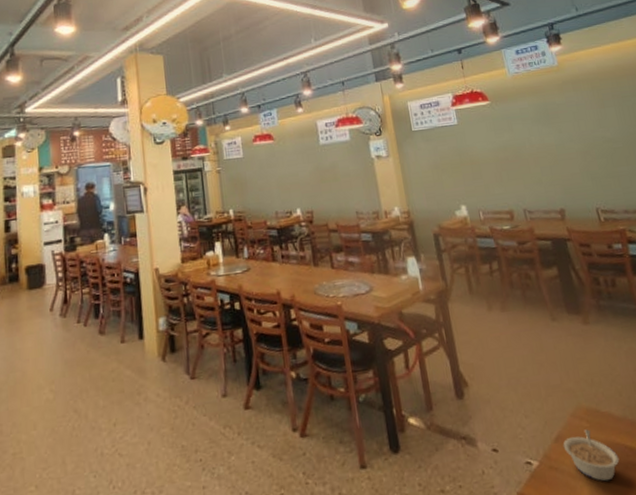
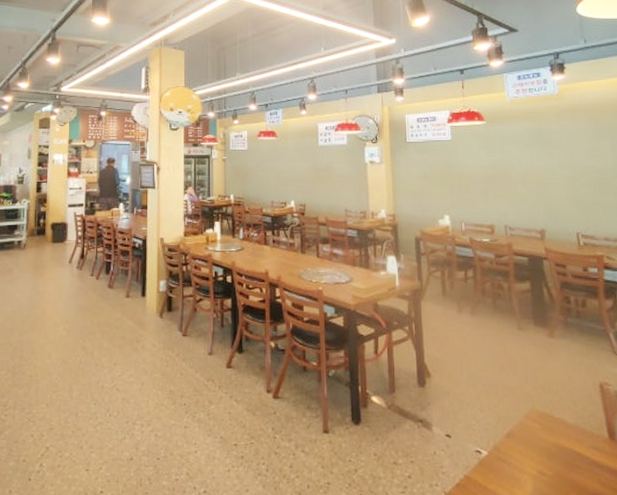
legume: present [563,429,620,482] -> none [513,431,566,479]

